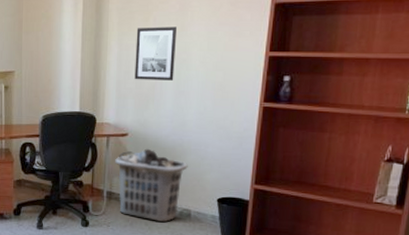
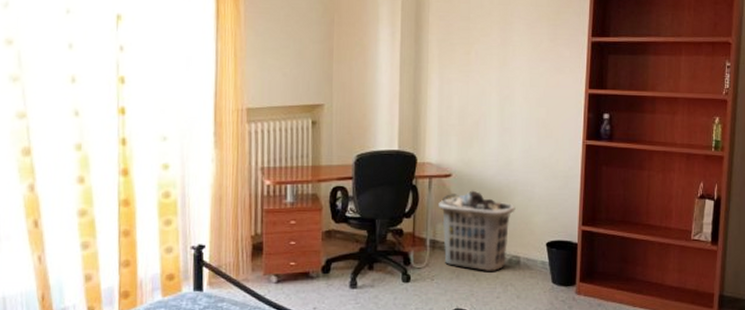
wall art: present [134,27,177,81] -> none [457,60,499,117]

